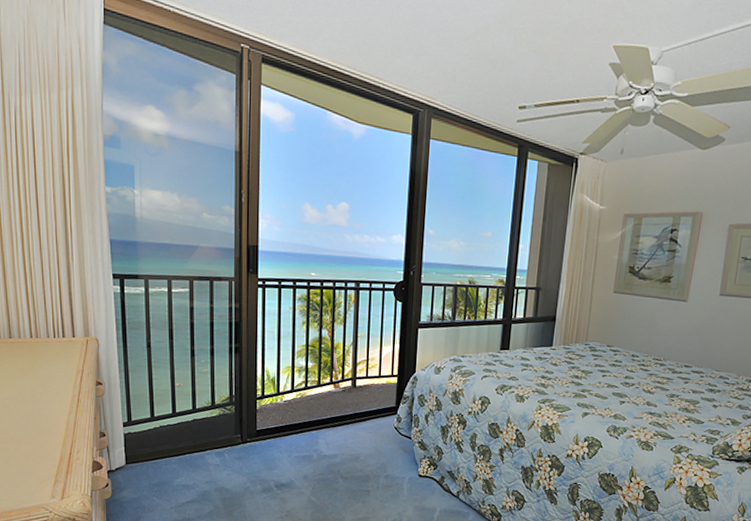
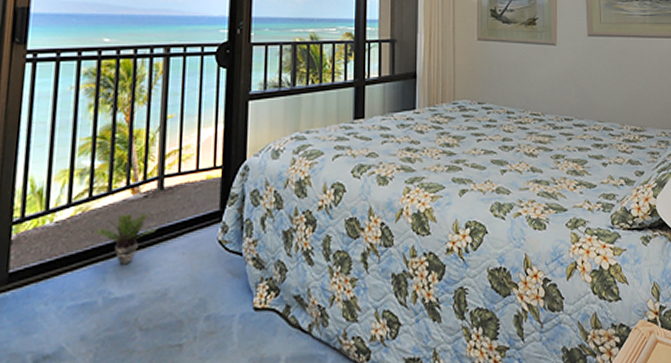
potted plant: none [310,401,353,435] -> present [95,212,158,265]

